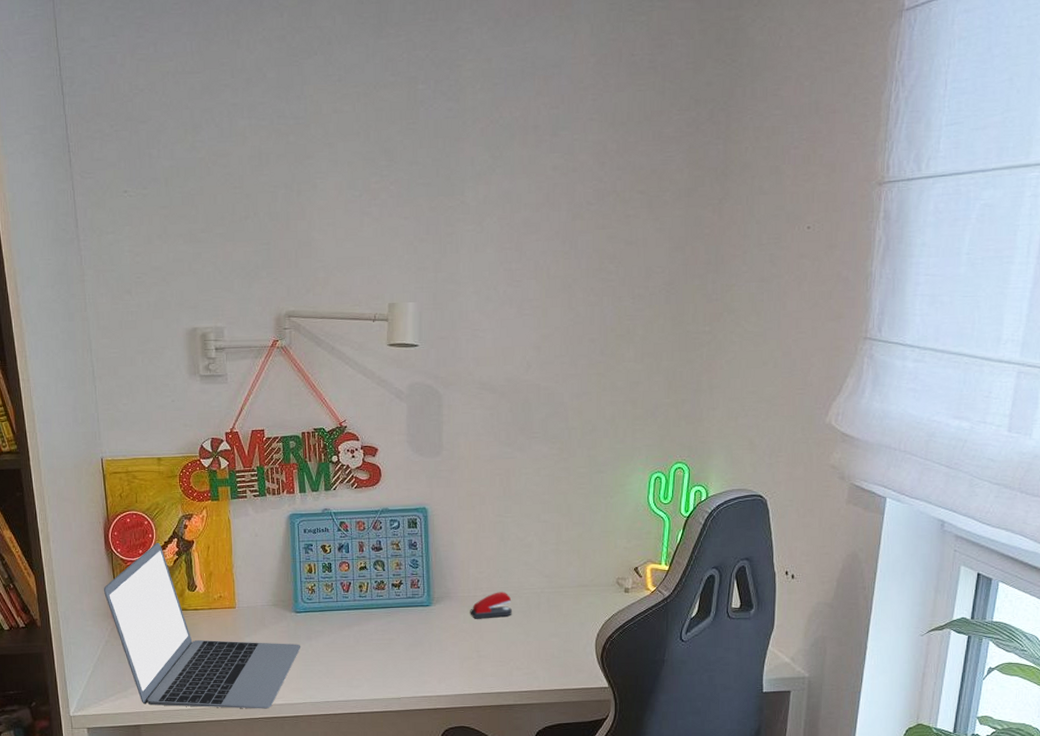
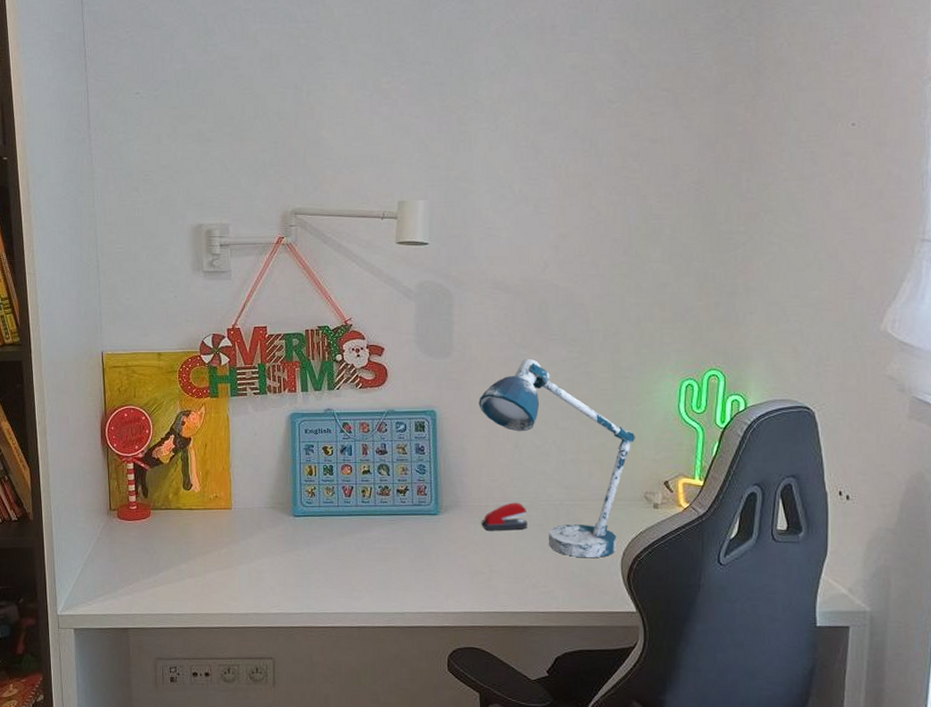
laptop: present [103,542,301,709] -> none [97,438,299,618]
desk lamp: none [467,456,609,641] -> present [479,359,635,558]

